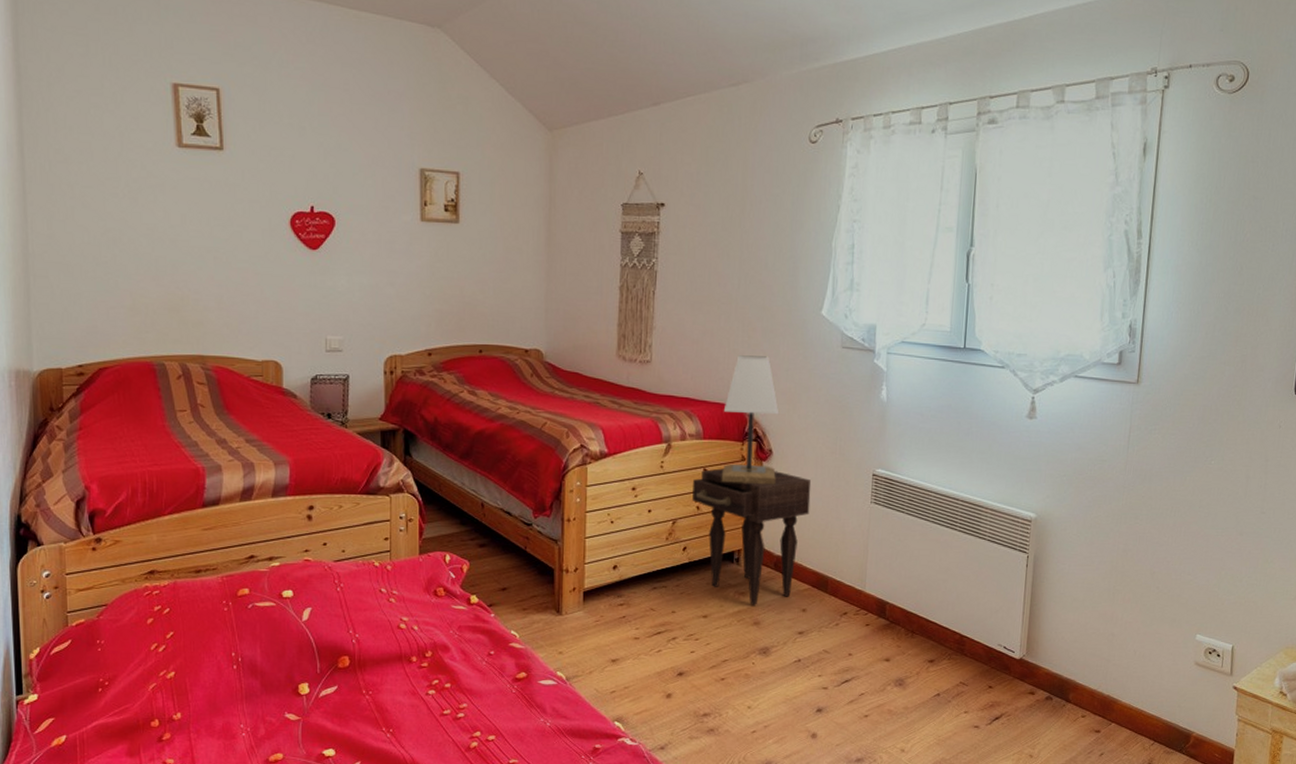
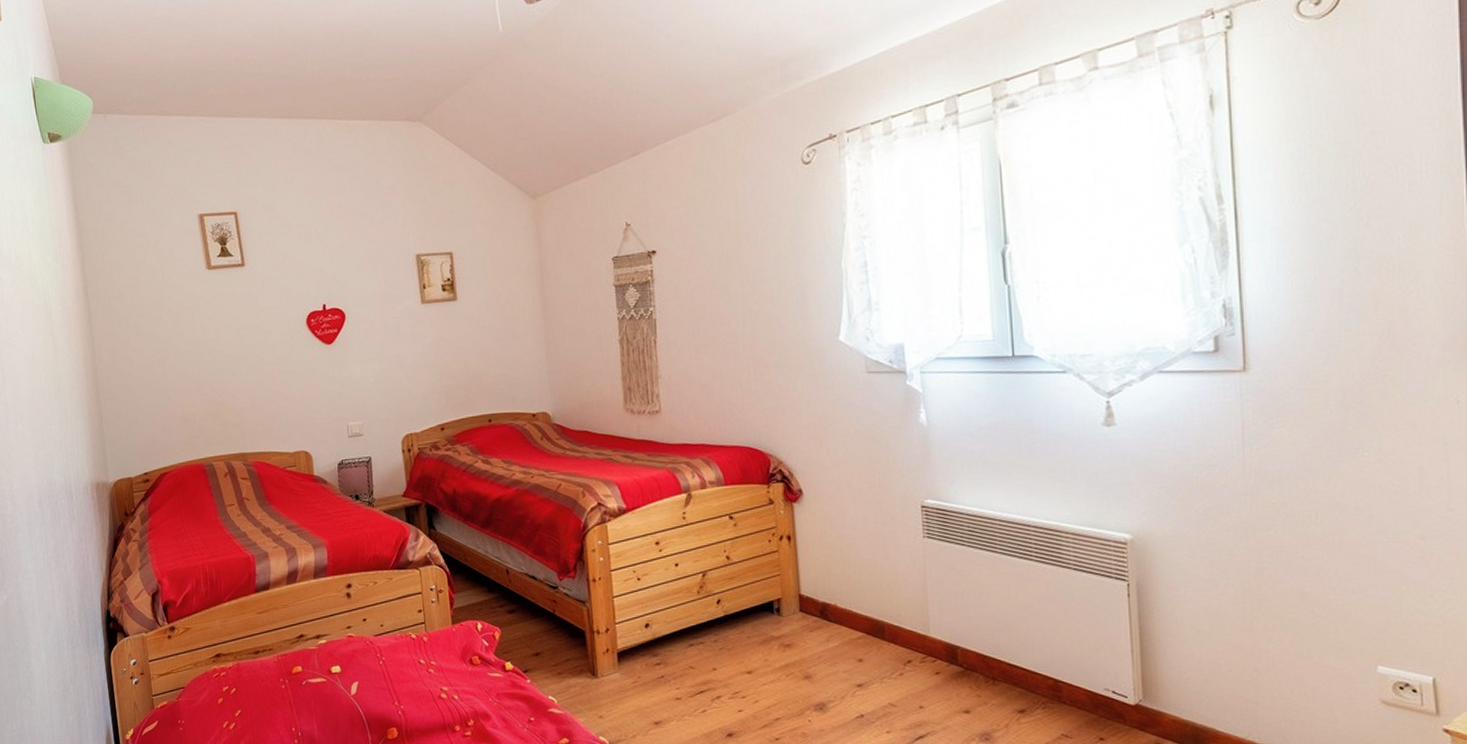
nightstand: present [692,468,812,605] -> none [719,512,853,658]
lamp: present [721,355,780,485] -> none [743,391,810,529]

